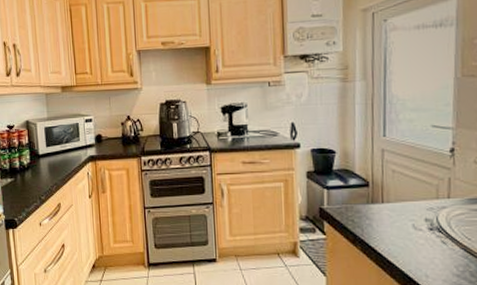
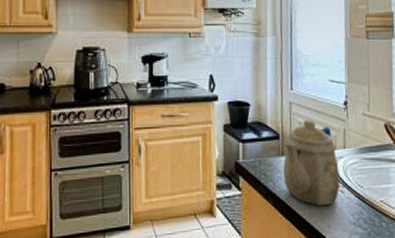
teapot: none [373,167,442,255] -> present [283,119,340,205]

